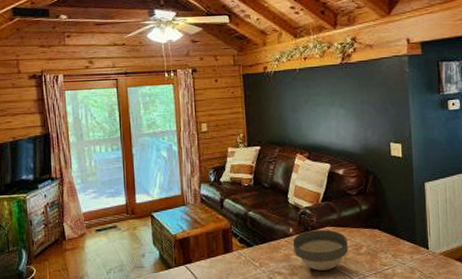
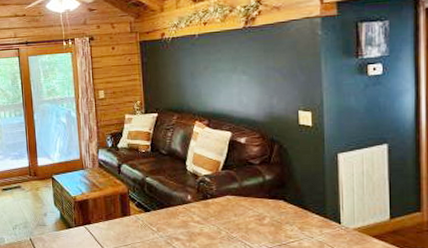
bowl: present [292,229,348,271] -> none [191,198,250,239]

